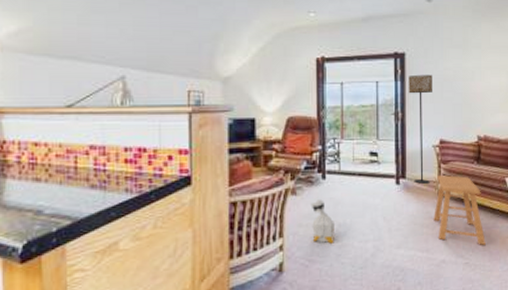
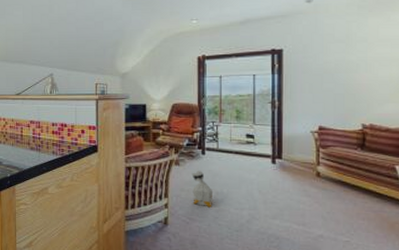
floor lamp: present [409,74,432,184] -> none [286,68,311,165]
stool: present [434,174,486,245] -> none [311,158,370,227]

